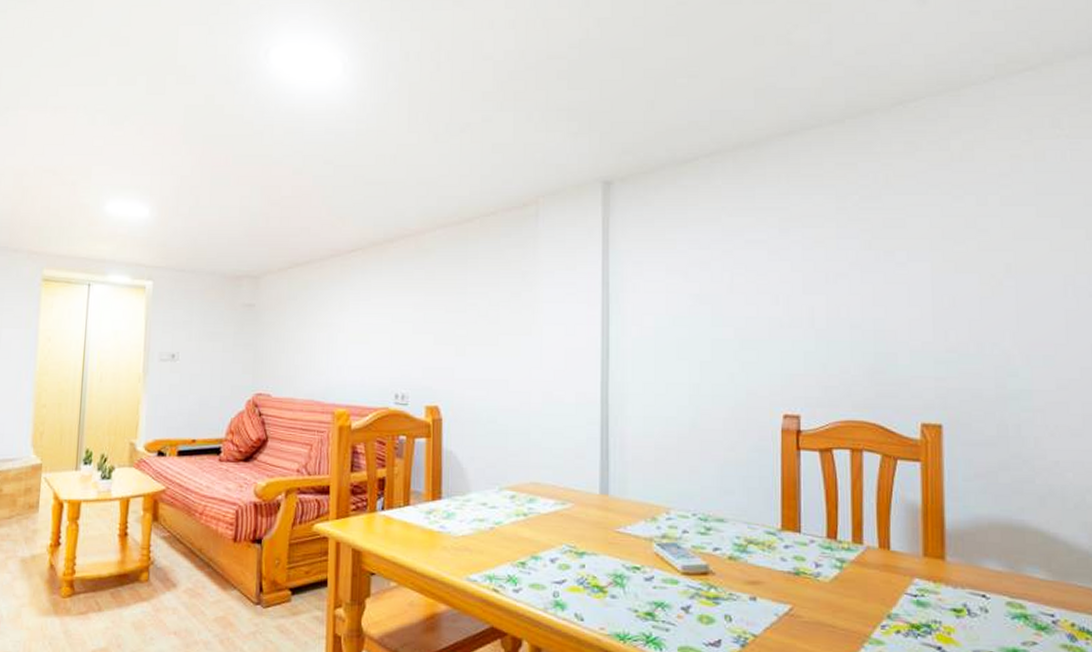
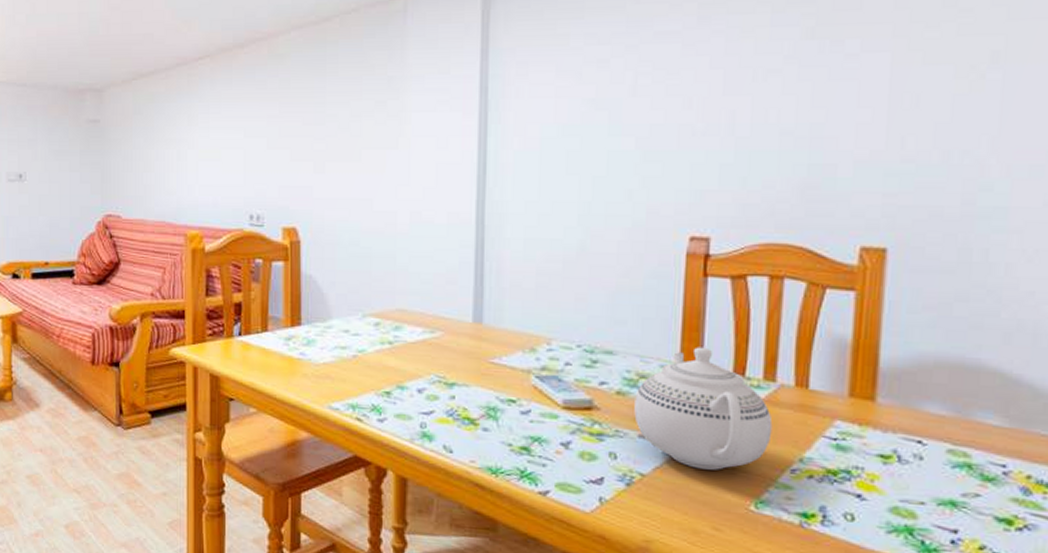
teapot: none [745,513,863,629] -> present [634,347,773,470]

